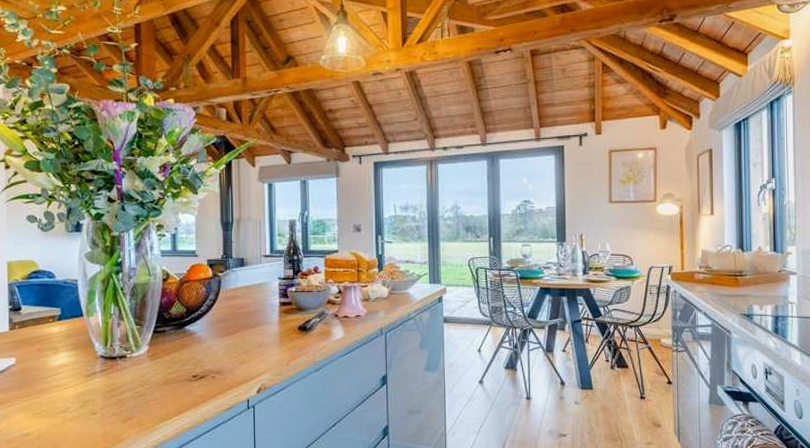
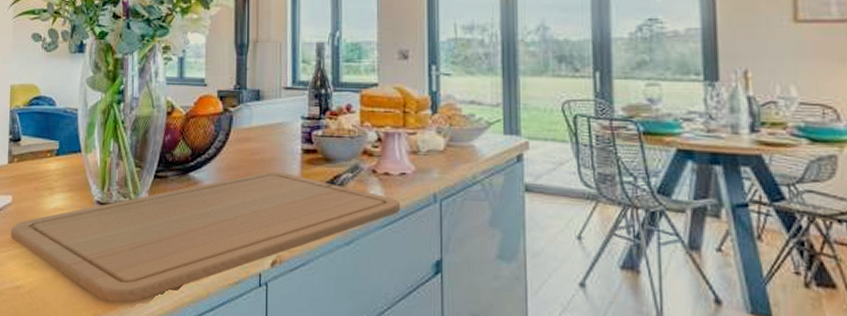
chopping board: none [16,321,357,437] -> present [10,172,401,303]

